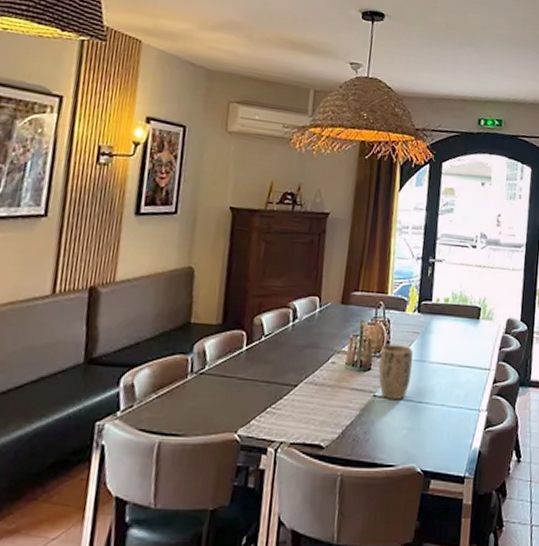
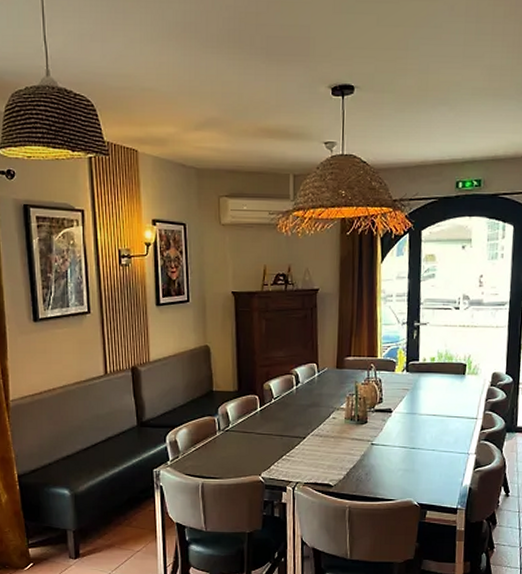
plant pot: present [378,344,413,399] -> none [374,401,405,446]

